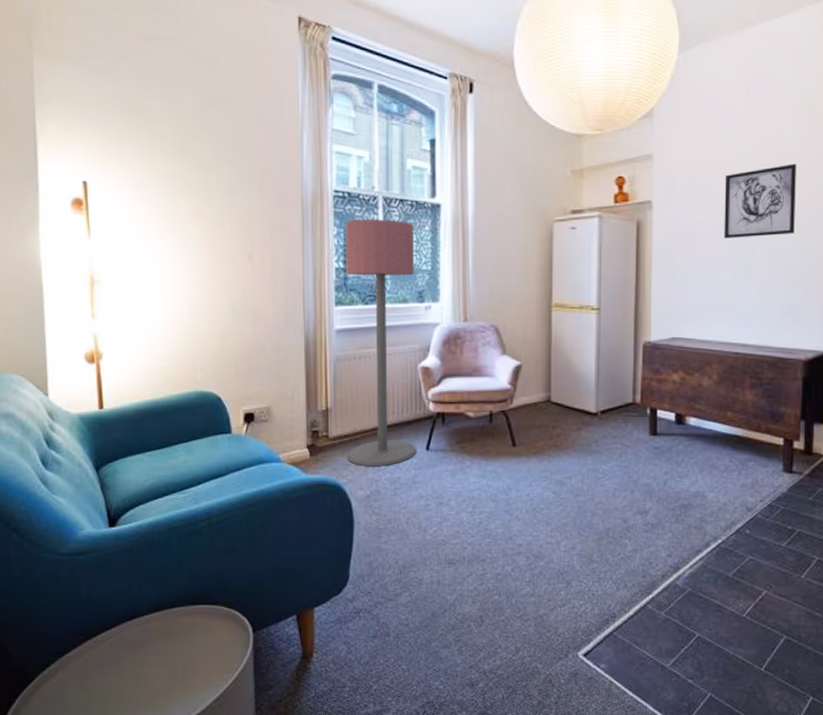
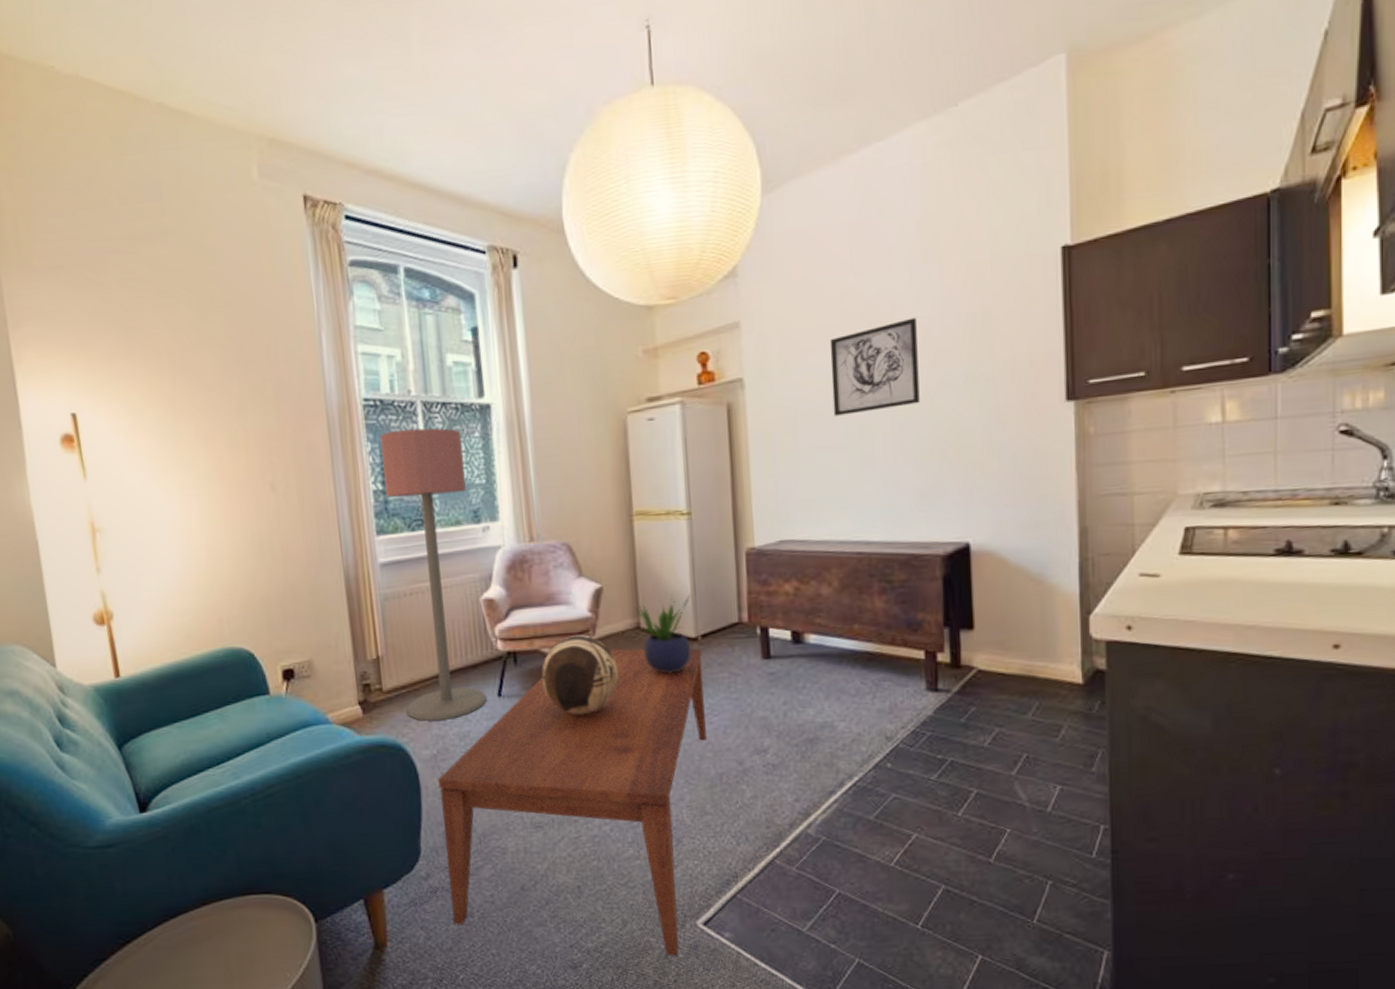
coffee table: none [369,417,600,682] -> present [438,648,707,957]
decorative bowl: none [464,403,530,471] -> present [541,635,619,715]
potted plant: none [547,375,595,441] -> present [634,594,692,673]

